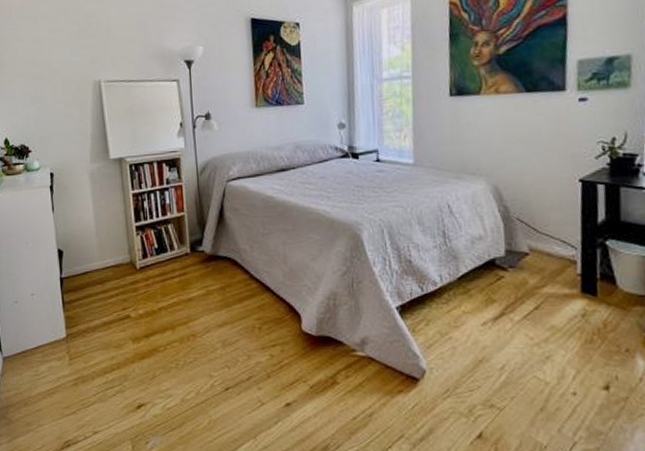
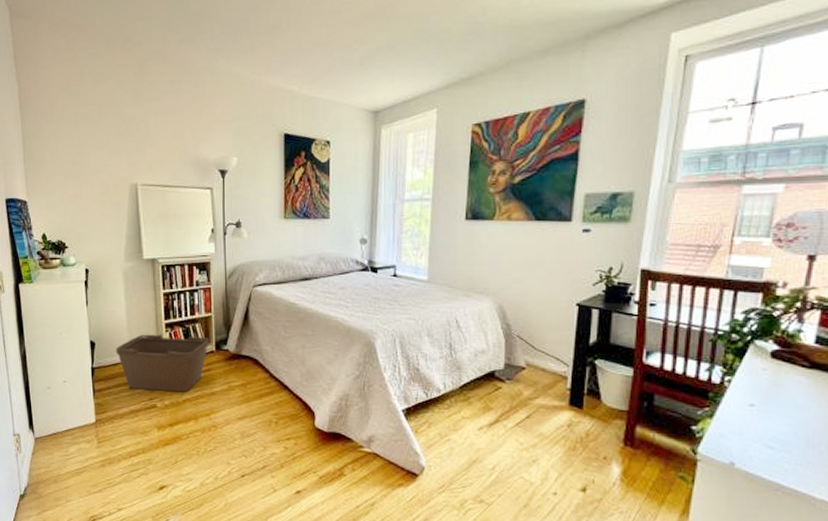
bicycle basket: none [85,237,184,300] -> present [116,334,210,392]

